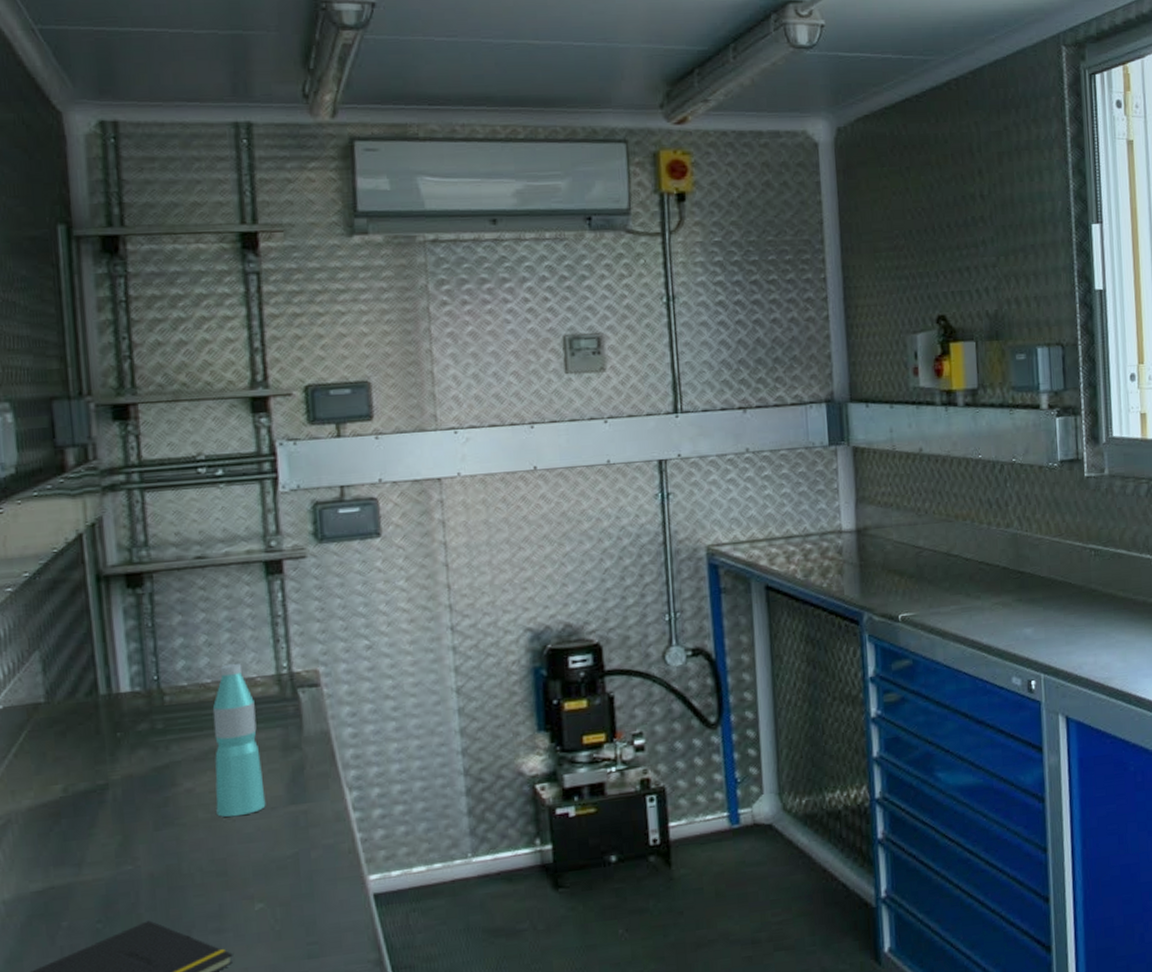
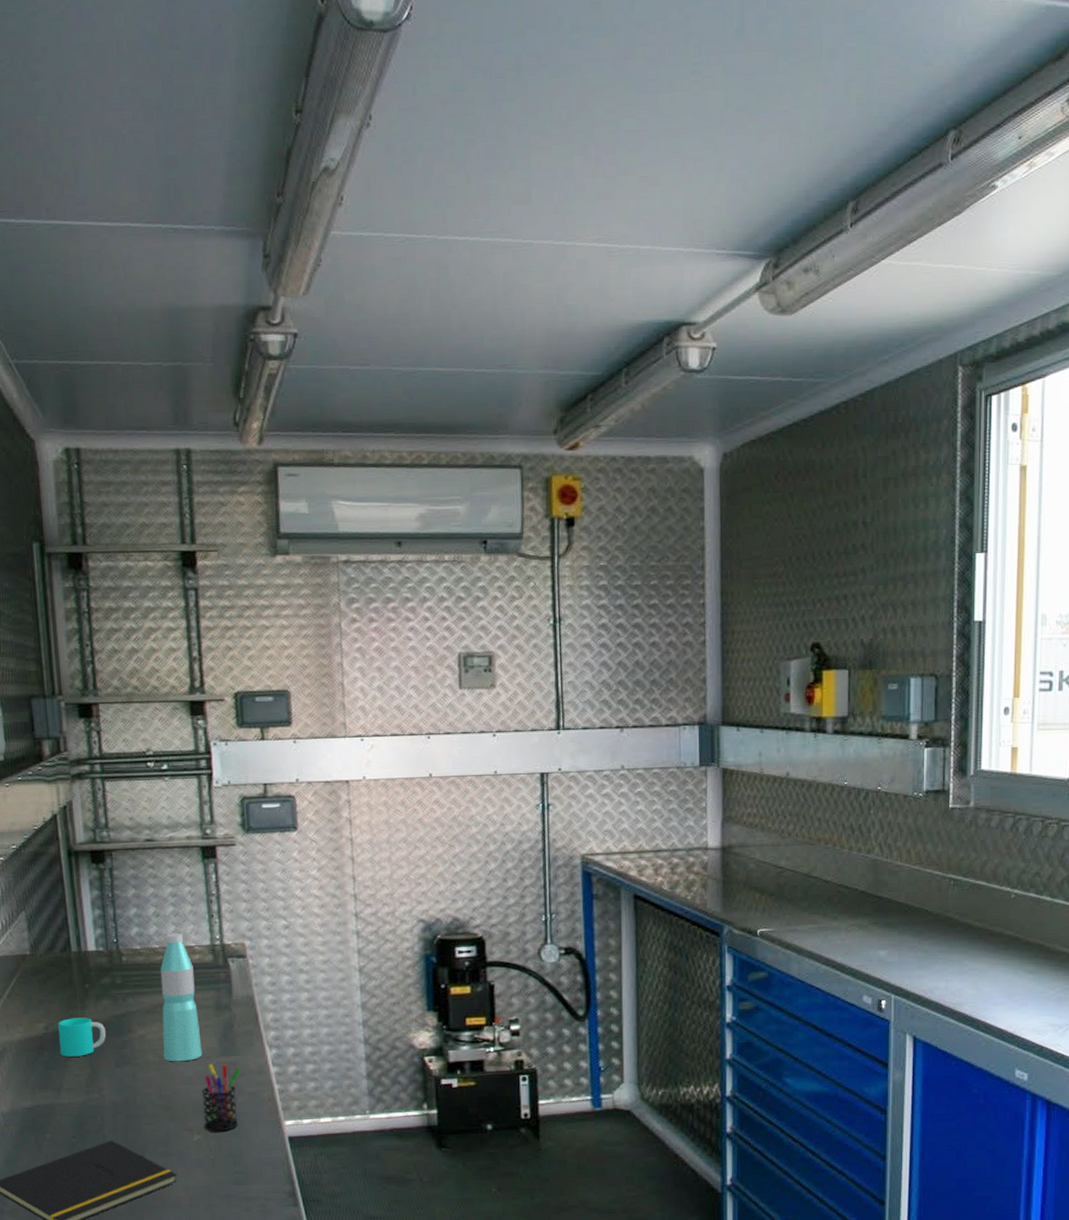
cup: none [80,773,143,824] -> present [58,1017,106,1057]
pen holder: none [265,814,314,898] -> present [202,1063,241,1132]

